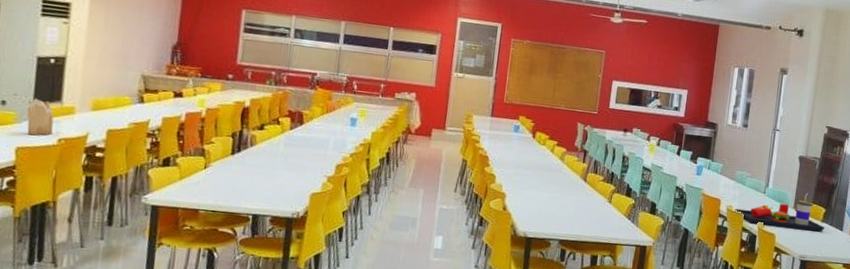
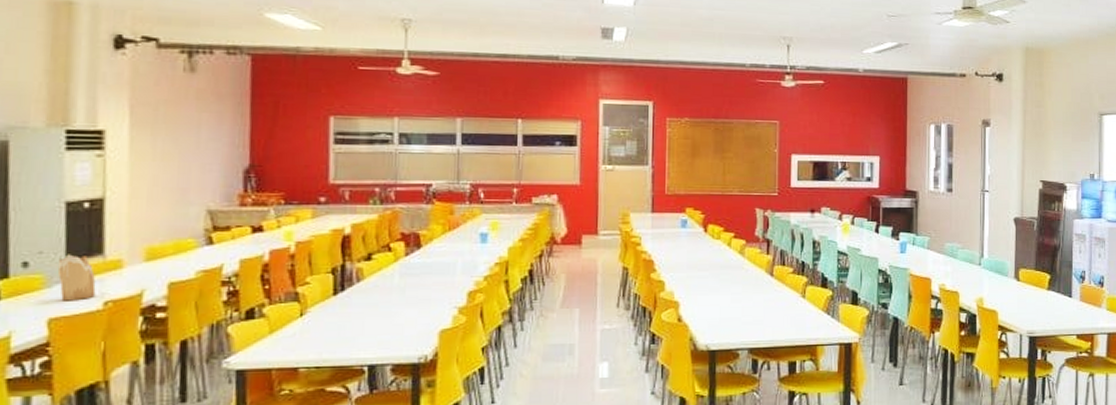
food tray: present [735,192,825,232] -> none [948,258,1052,302]

